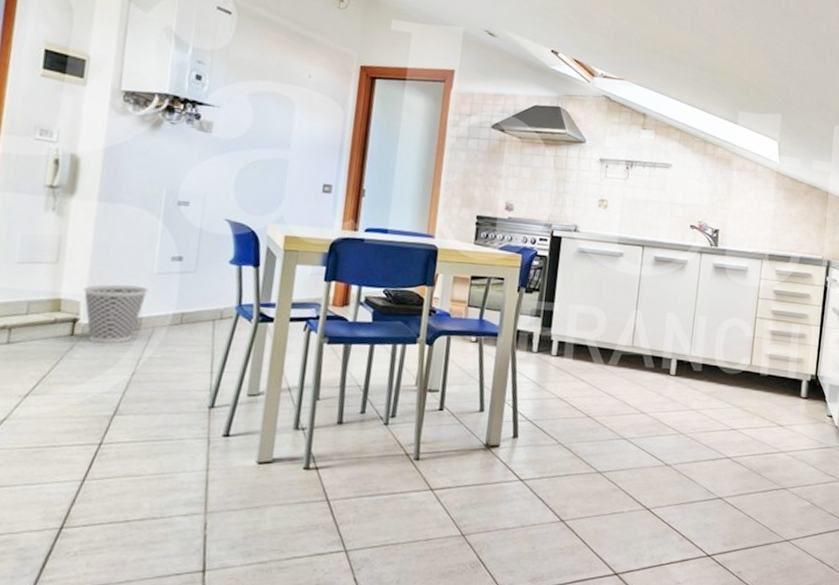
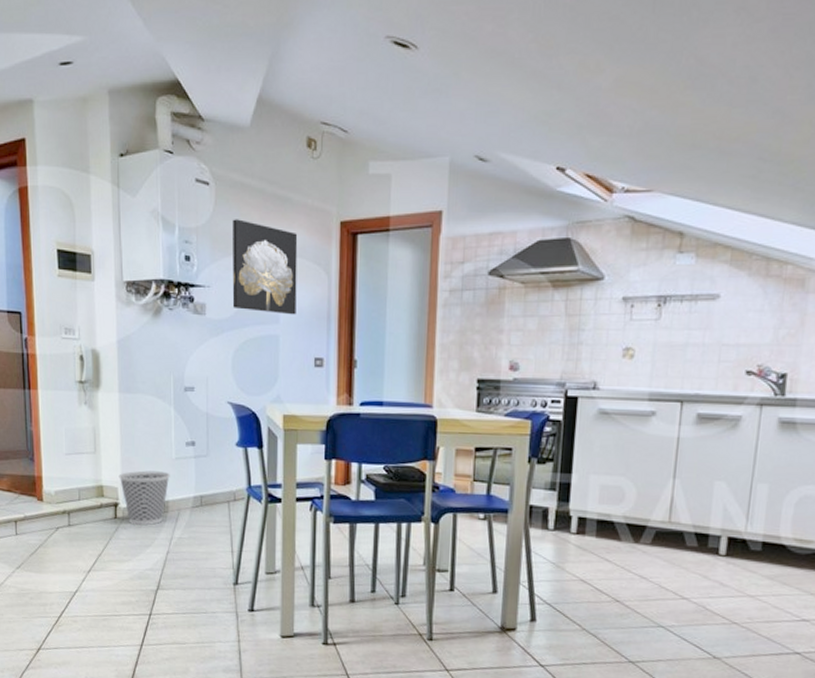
wall art: none [242,48,318,143] -> present [232,219,298,315]

